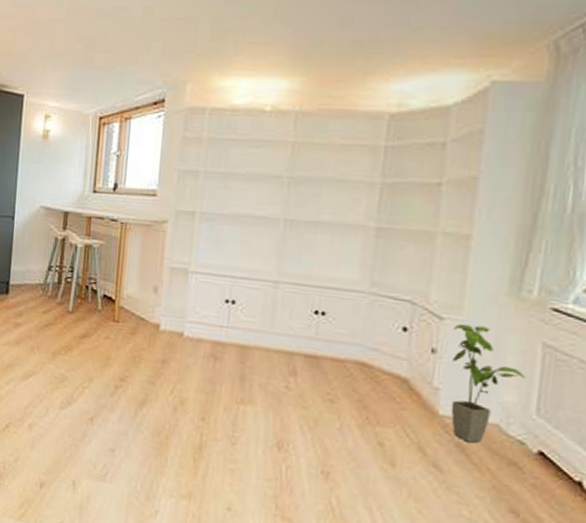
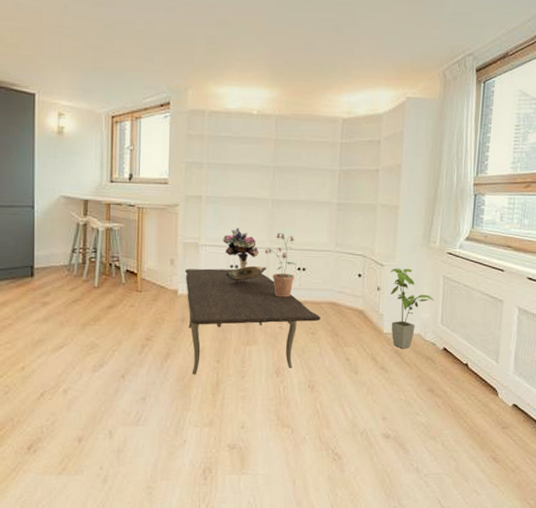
dining table: none [169,299,344,444] -> present [185,268,321,375]
bouquet: none [218,253,272,323] -> present [223,228,266,283]
potted plant: none [270,263,313,349] -> present [264,233,296,297]

